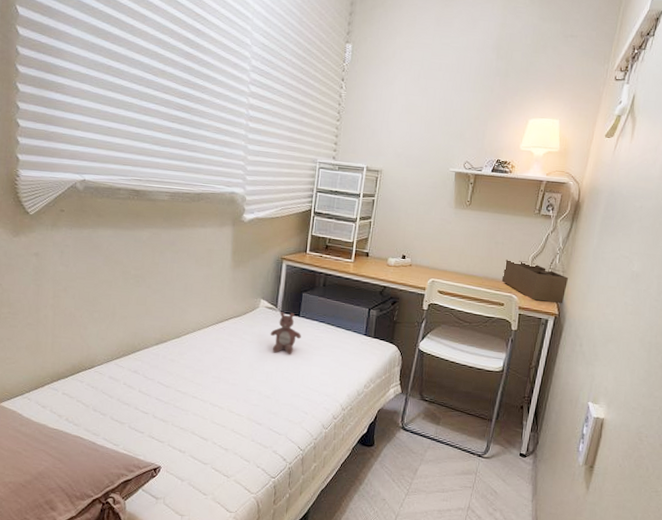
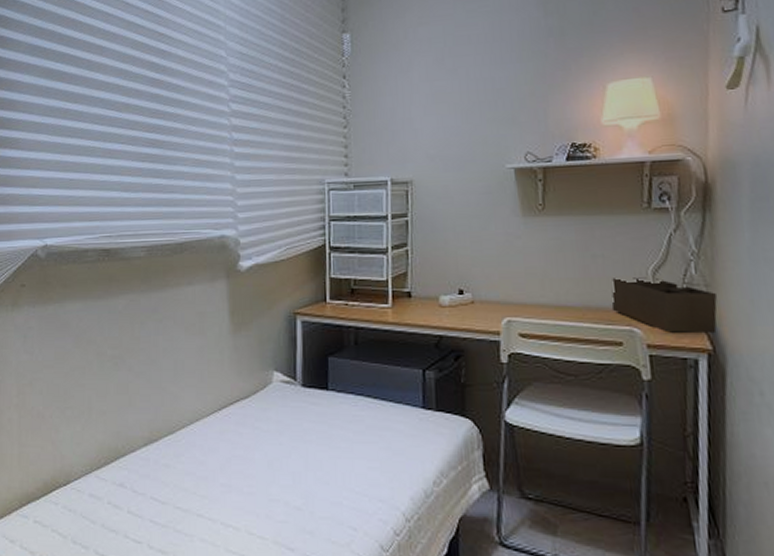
stuffed animal: present [270,312,301,354] -> none [291,386,334,445]

